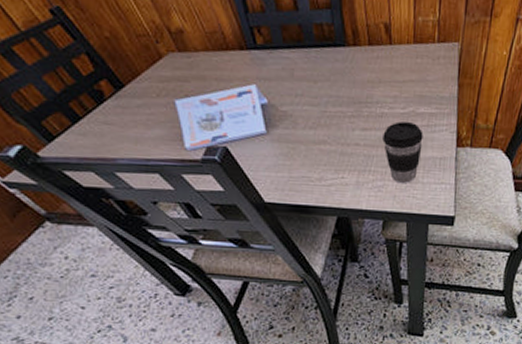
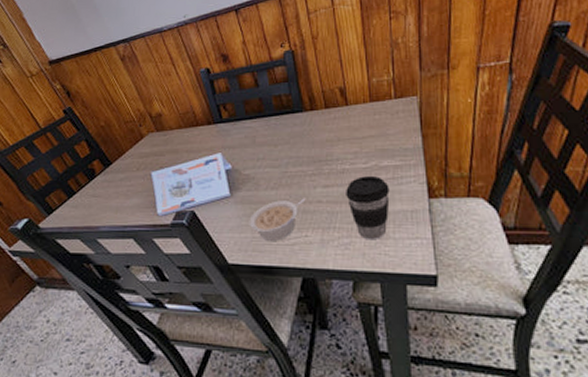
legume: none [286,140,344,181] -> present [249,198,306,241]

